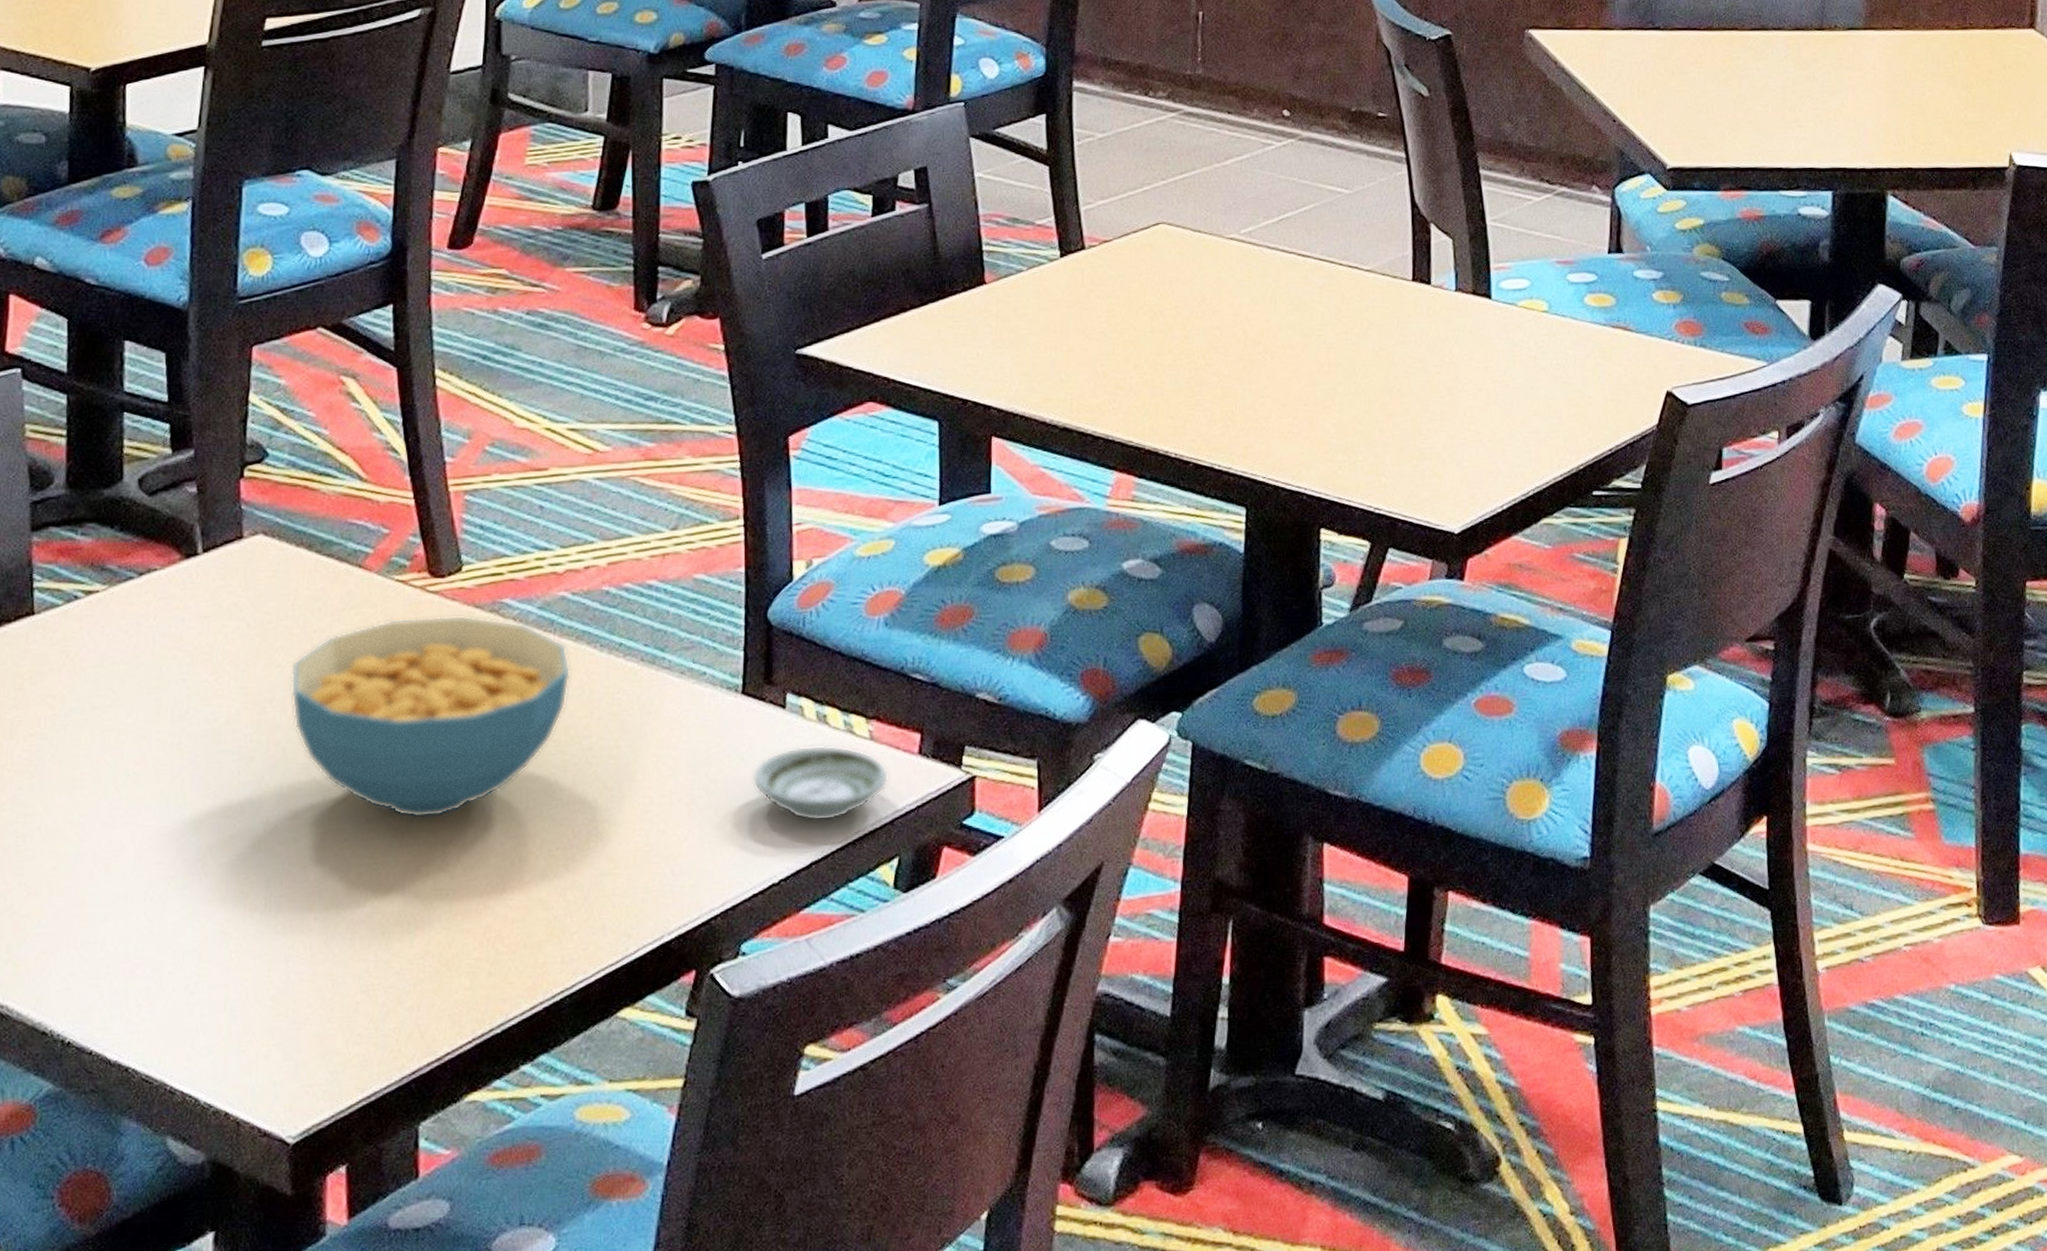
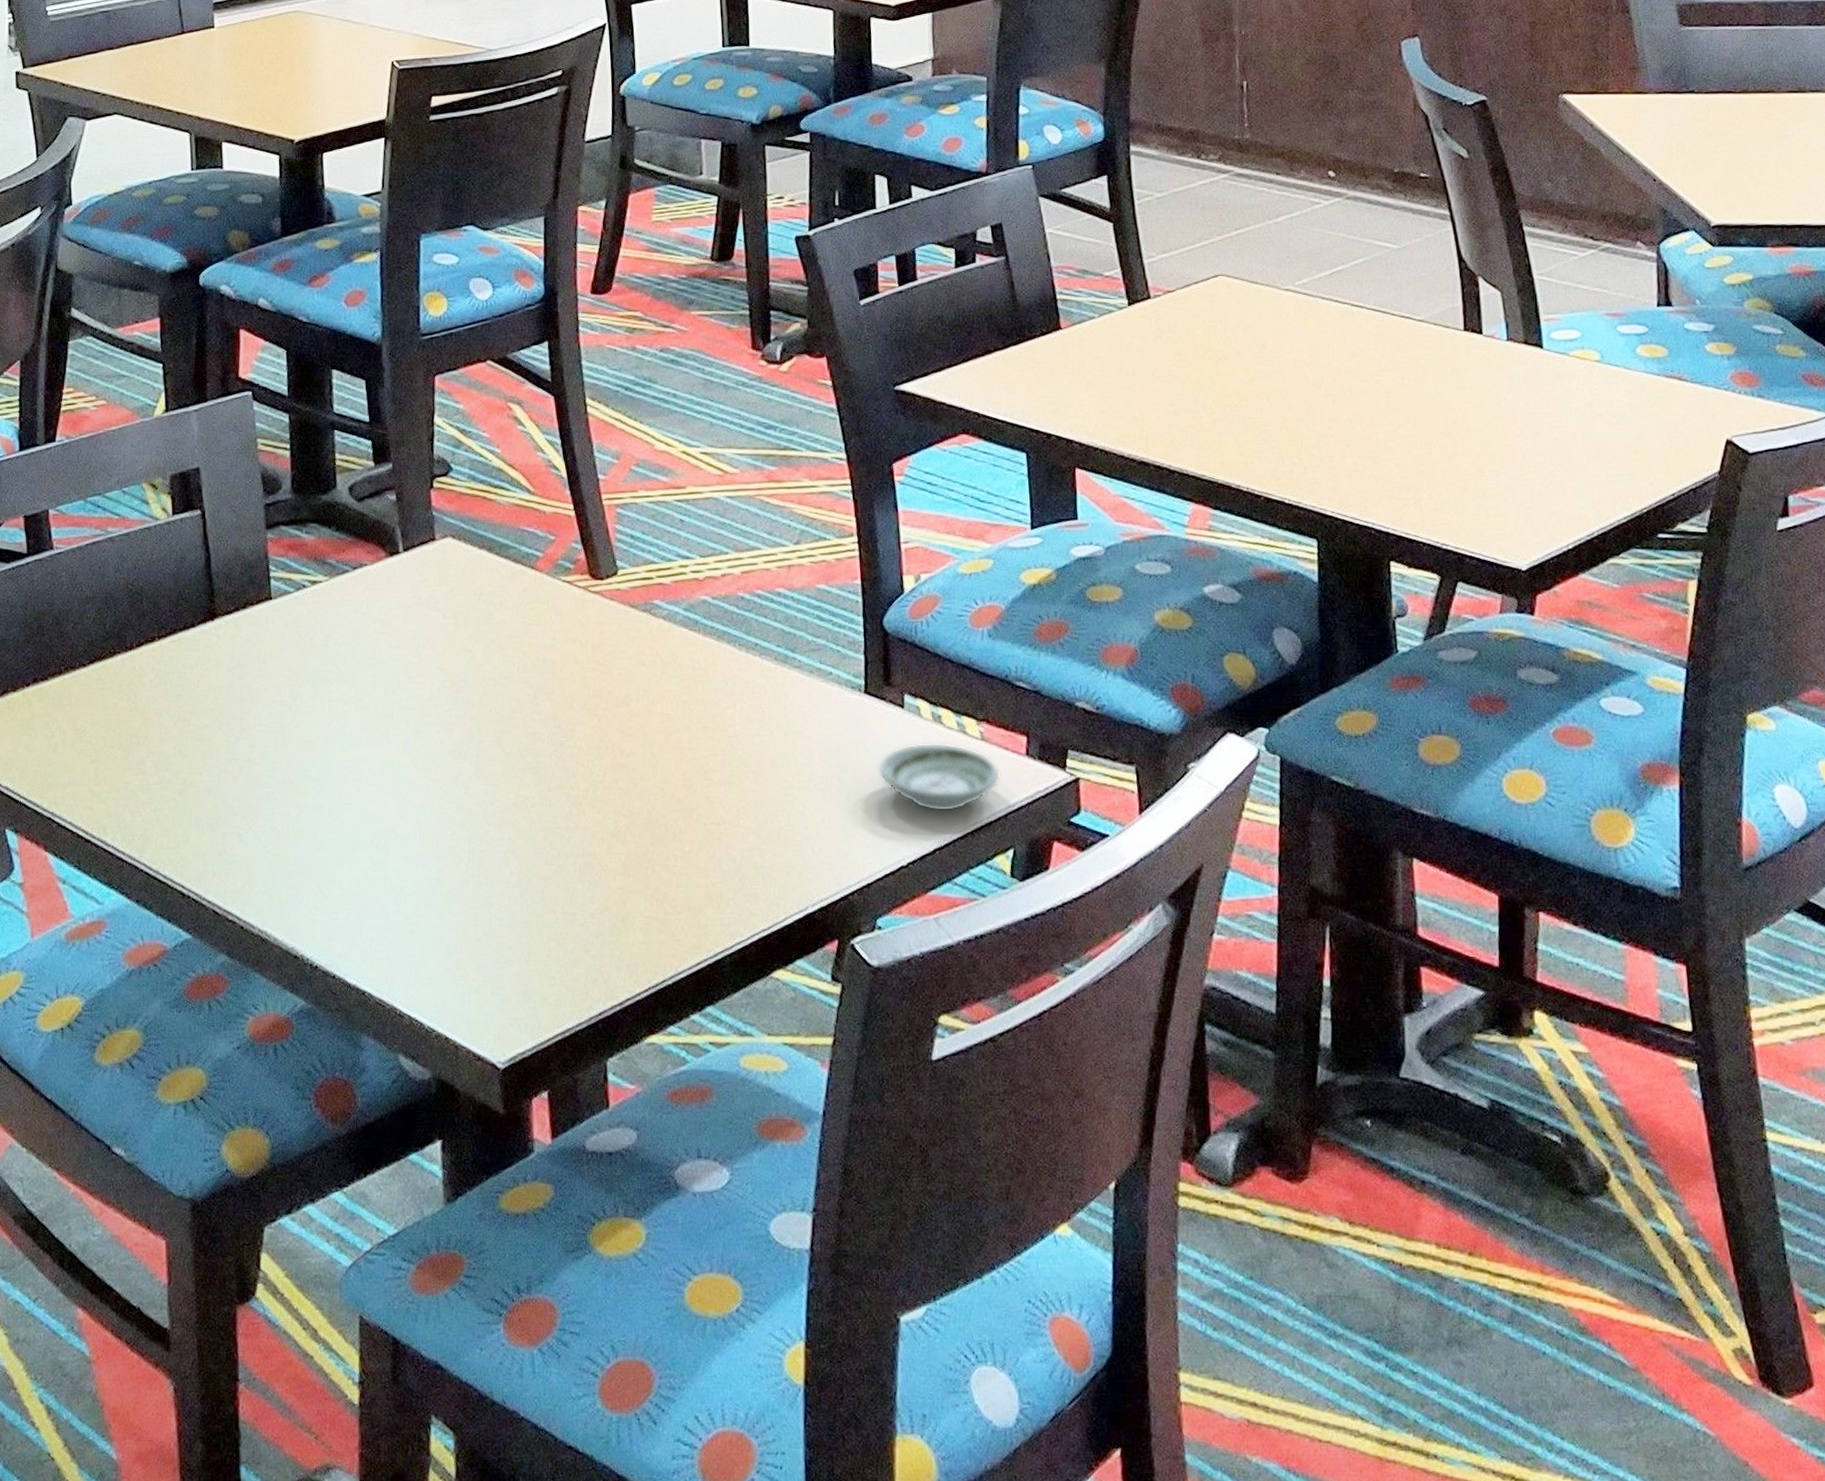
cereal bowl: present [290,615,571,819] -> none [480,613,715,790]

